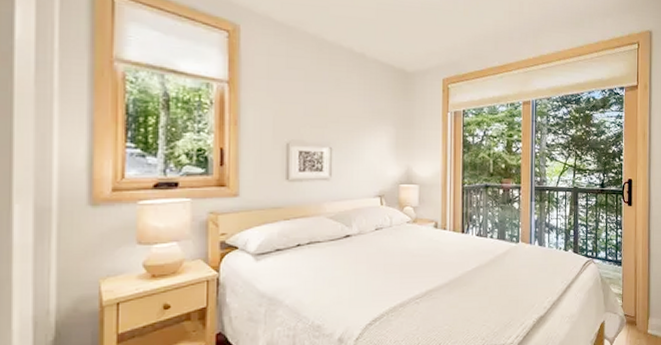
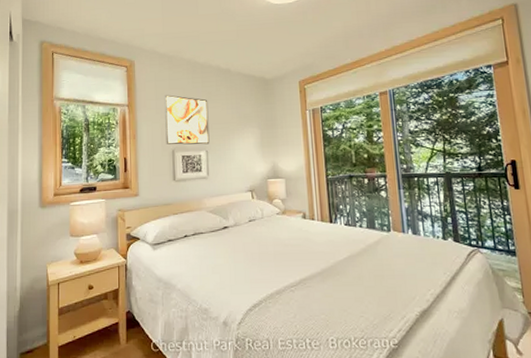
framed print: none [279,75,336,140] -> present [164,95,210,145]

